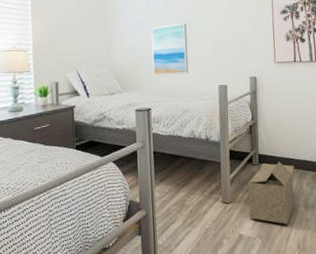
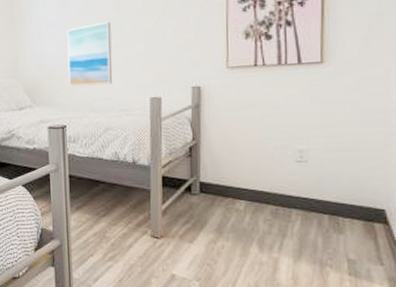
cardboard box: present [247,161,294,225] -> none [184,192,247,267]

